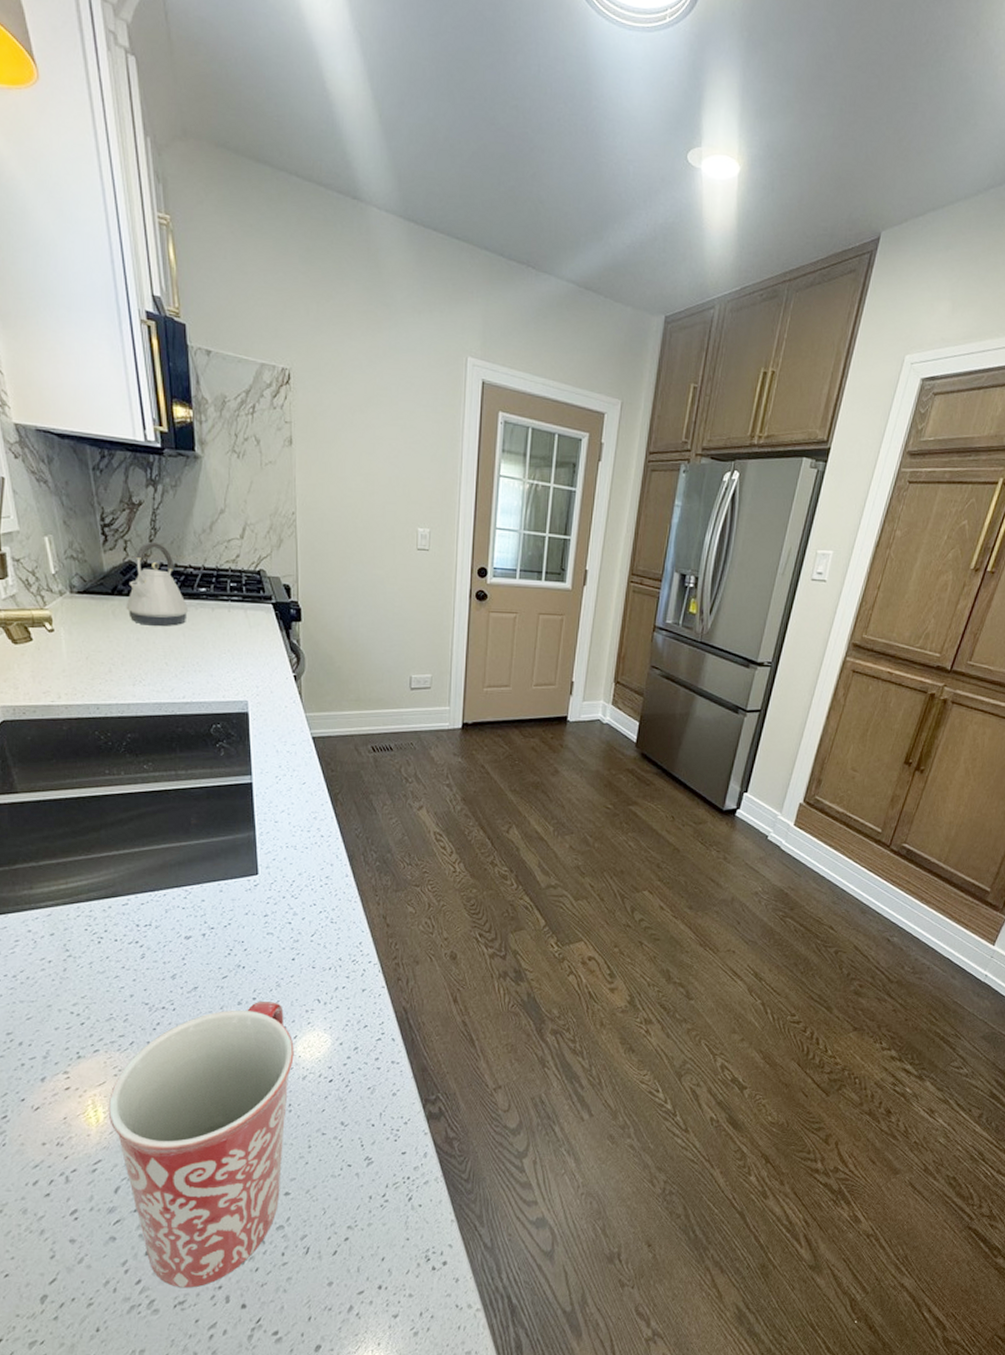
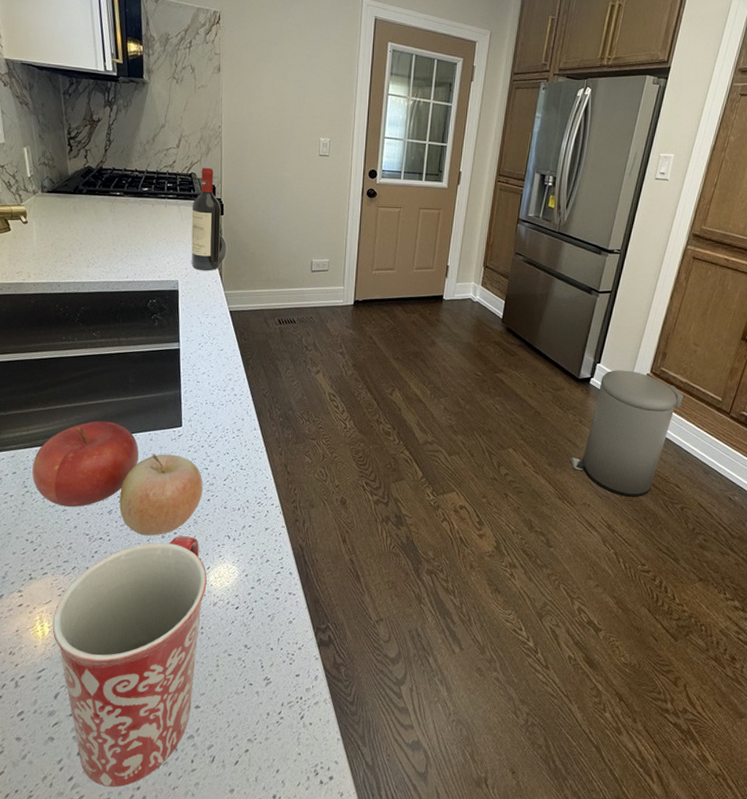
fruit: none [75,870,206,972] -> present [32,420,139,507]
kettle: present [126,541,189,626] -> none [84,150,134,219]
fruit: none [185,907,286,1003] -> present [119,453,203,536]
wine bottle: none [261,563,299,690] -> present [191,167,221,272]
pedal bin: none [713,799,839,941] -> present [570,370,683,497]

